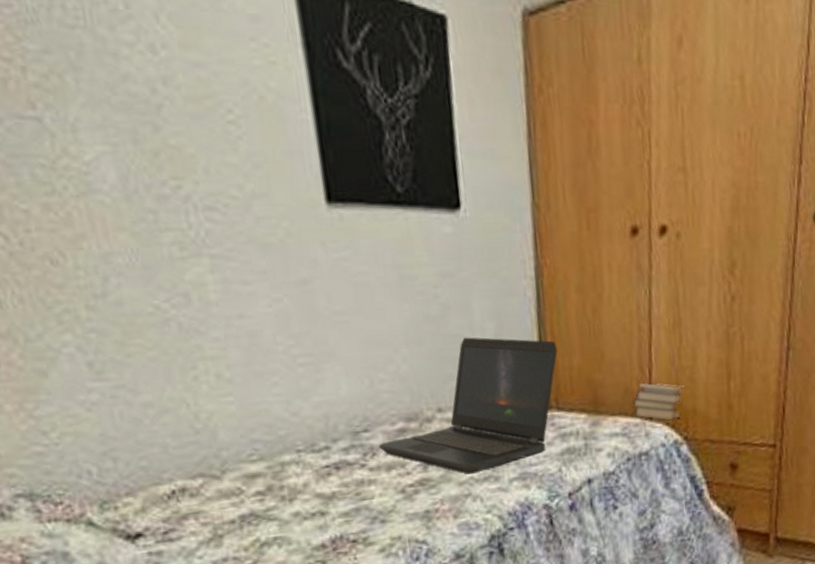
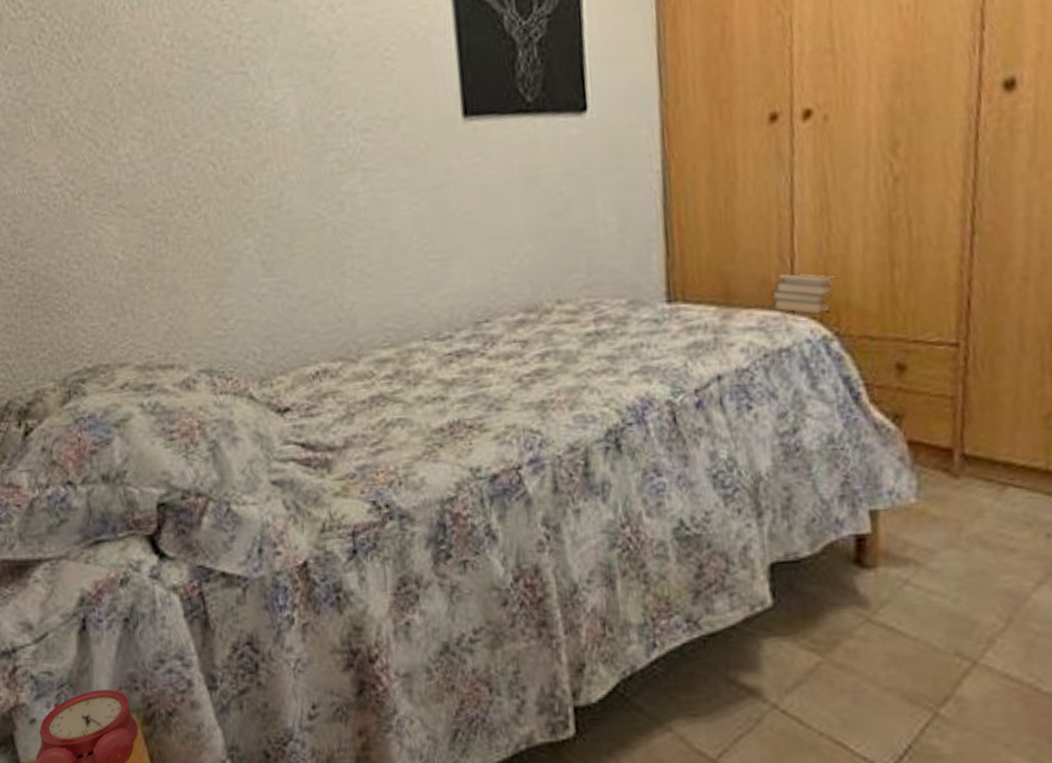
laptop computer: present [379,337,558,474] -> none [499,231,685,366]

